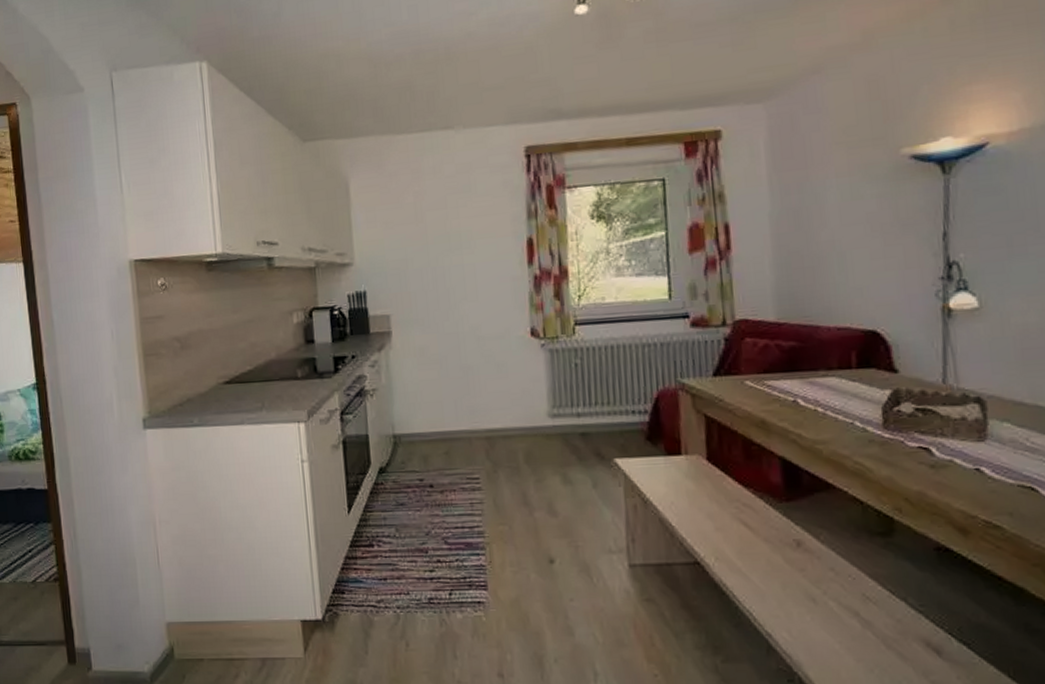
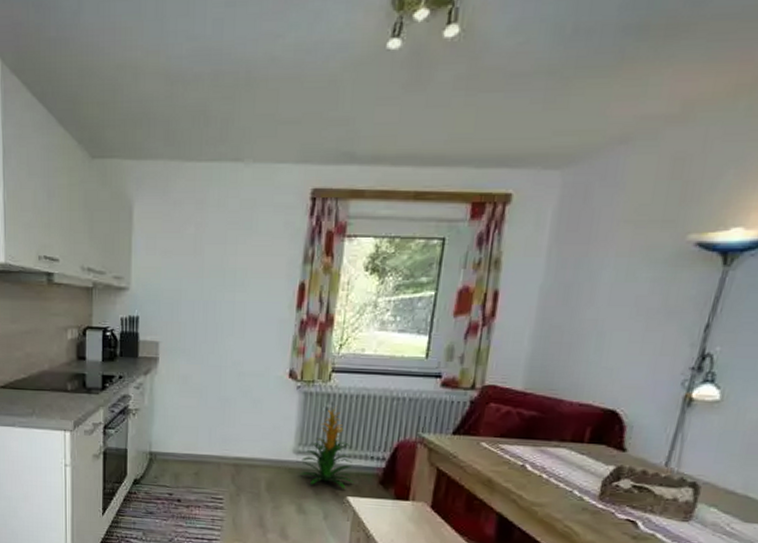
indoor plant: none [558,360,619,450] -> present [299,406,355,488]

